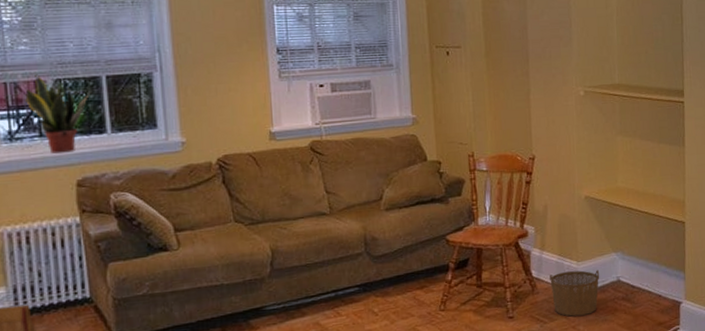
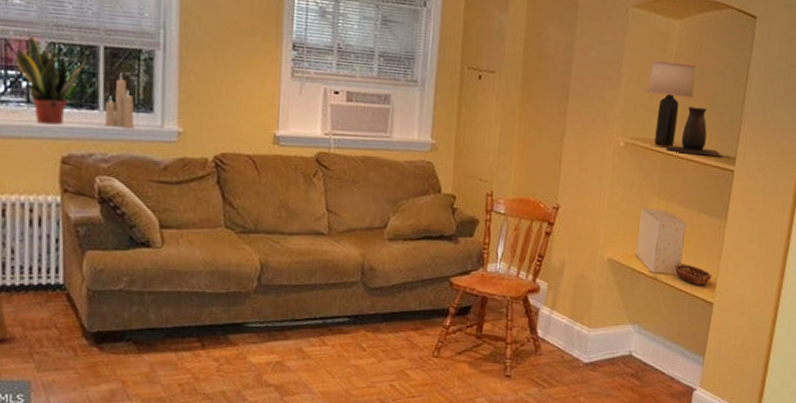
candle: none [112,97,141,148] -> present [104,73,134,130]
basket: present [550,270,600,317] -> none [556,336,611,387]
table lamp: none [596,14,638,91] -> present [646,60,696,148]
storage box: none [607,144,651,204] -> present [635,207,687,276]
decorative vase: none [621,51,672,94] -> present [666,106,722,157]
basket: none [645,190,680,208] -> present [674,263,712,286]

